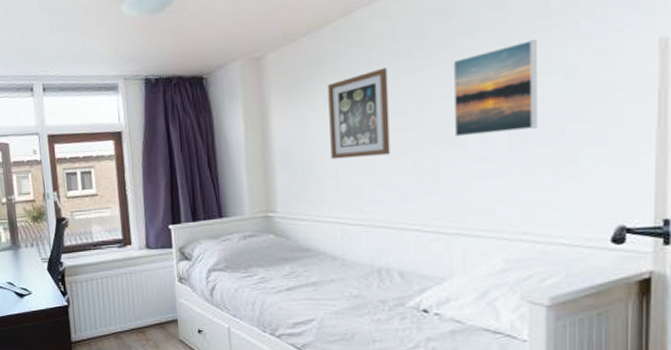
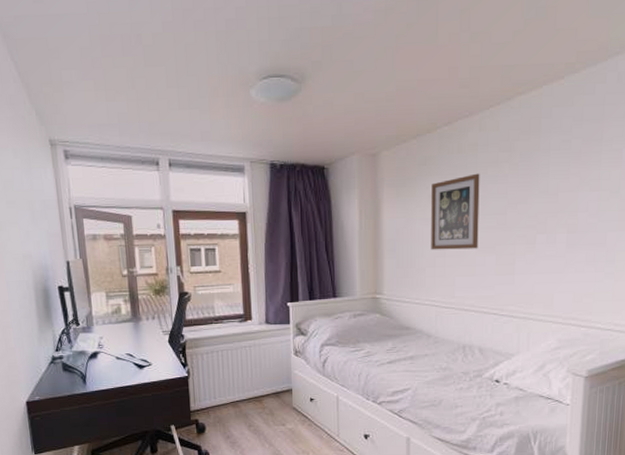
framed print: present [452,40,538,137] -> none [528,161,592,237]

